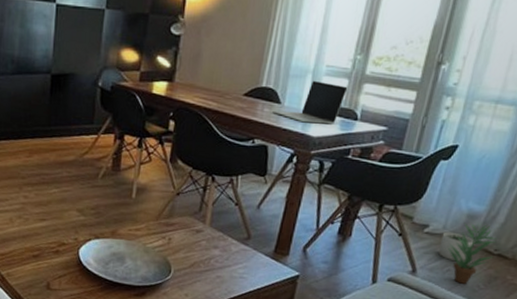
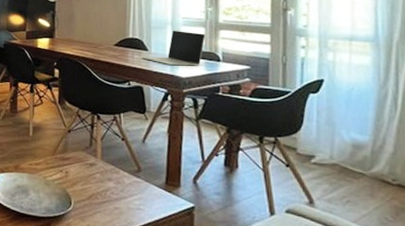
planter: present [439,232,473,262] -> none [331,162,366,193]
potted plant: present [448,222,498,284] -> none [341,152,392,216]

